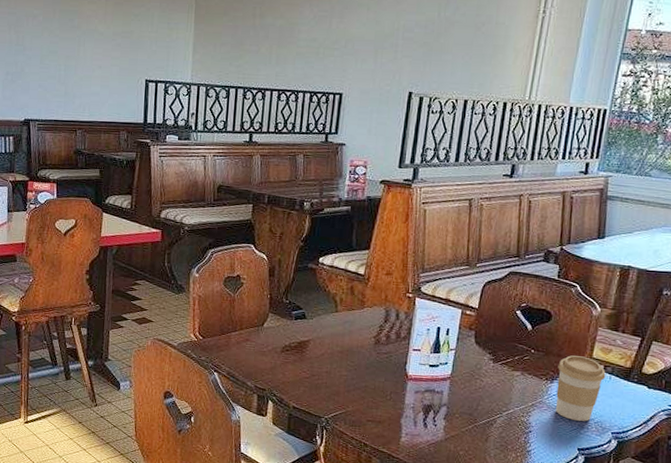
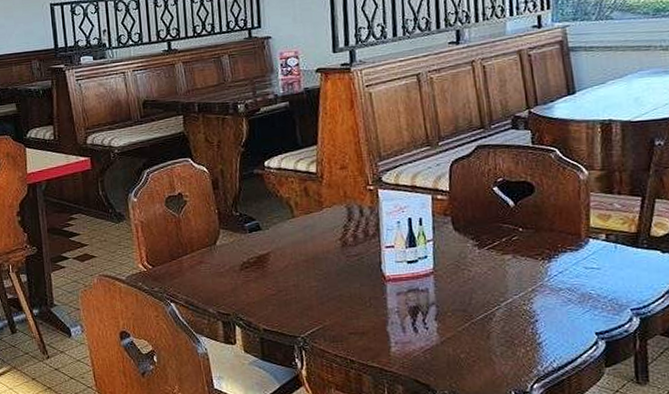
coffee cup: present [556,355,606,421] -> none [552,227,610,301]

